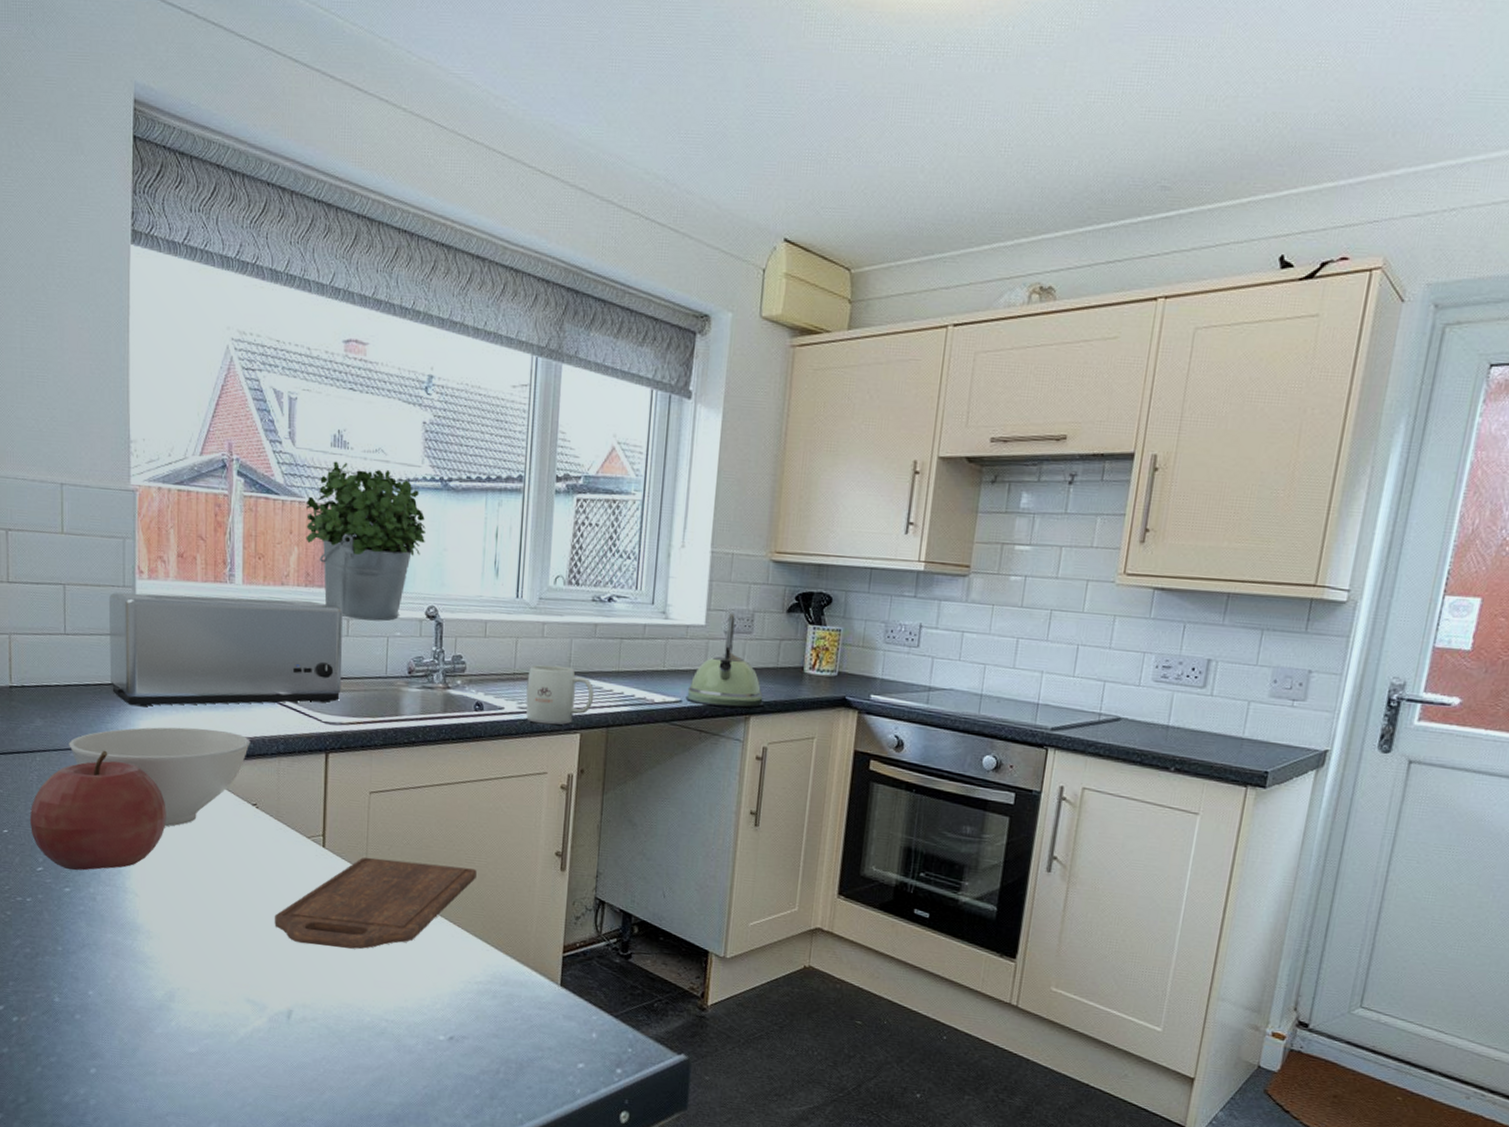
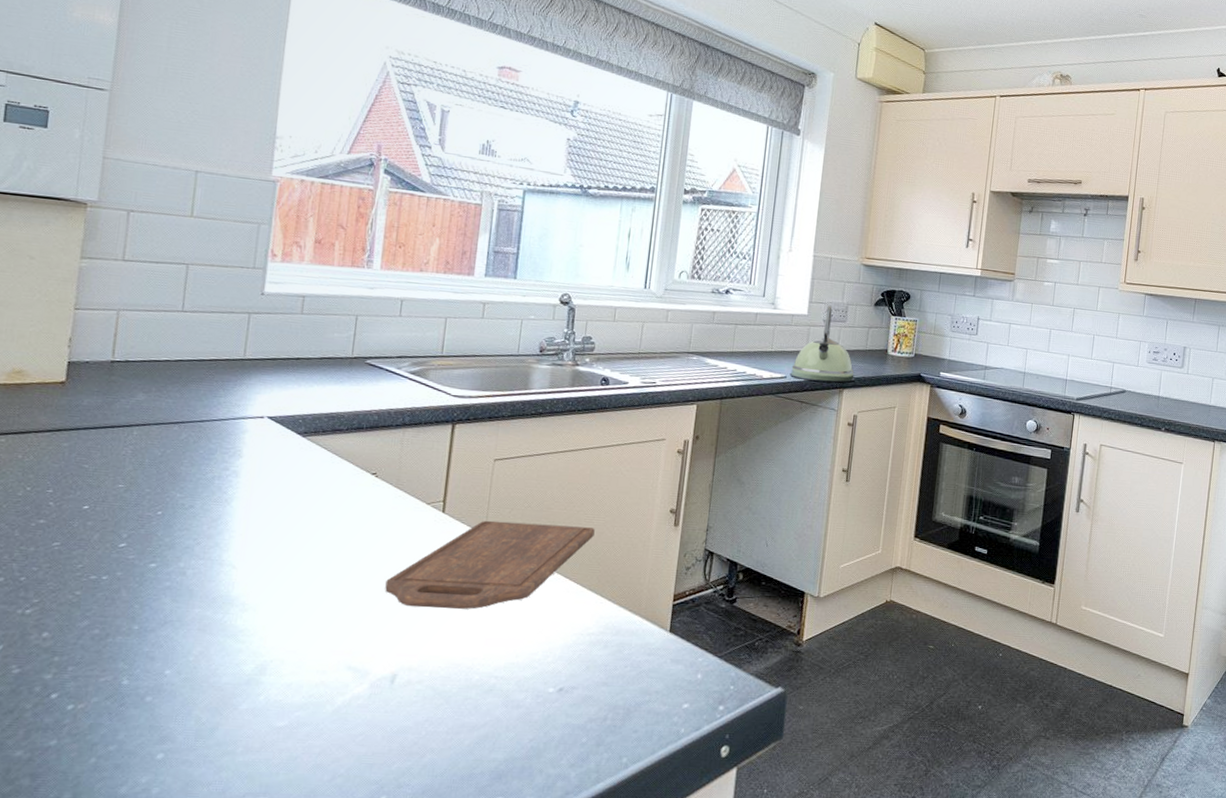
fruit: present [29,750,166,871] -> none [116,423,278,545]
bowl: present [69,727,250,827] -> none [173,400,375,498]
toaster: present [108,592,343,707] -> none [228,273,480,382]
potted plant: present [306,461,426,622] -> none [448,166,564,306]
mug: present [525,664,595,725] -> none [648,345,711,398]

